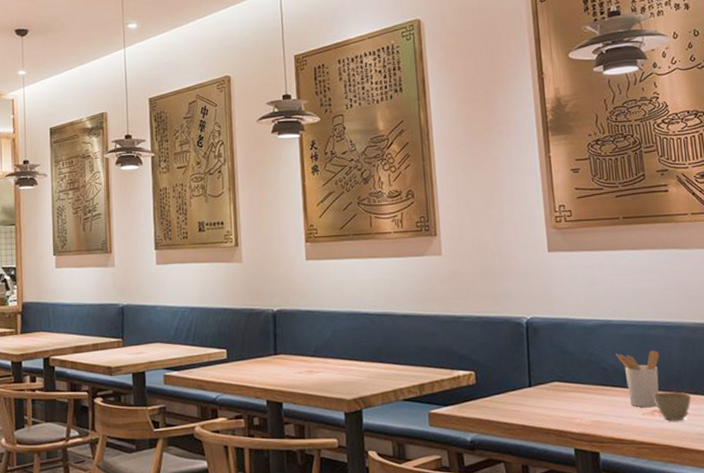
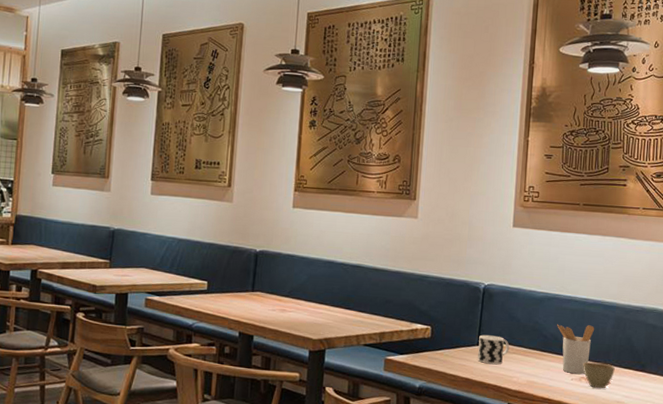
cup: none [530,374,566,407] -> present [477,334,510,365]

